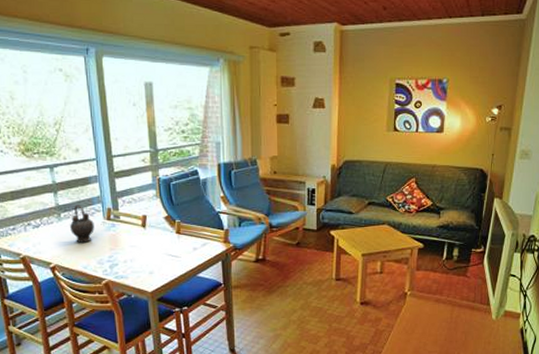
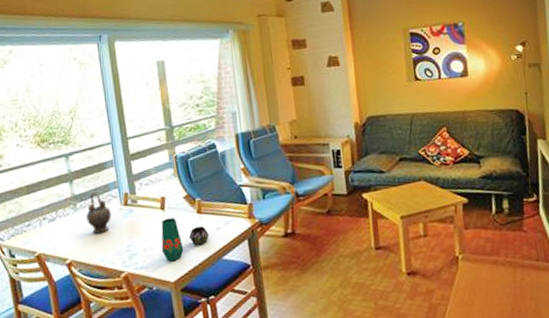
vase: none [141,235,186,274] -> present [161,218,209,262]

